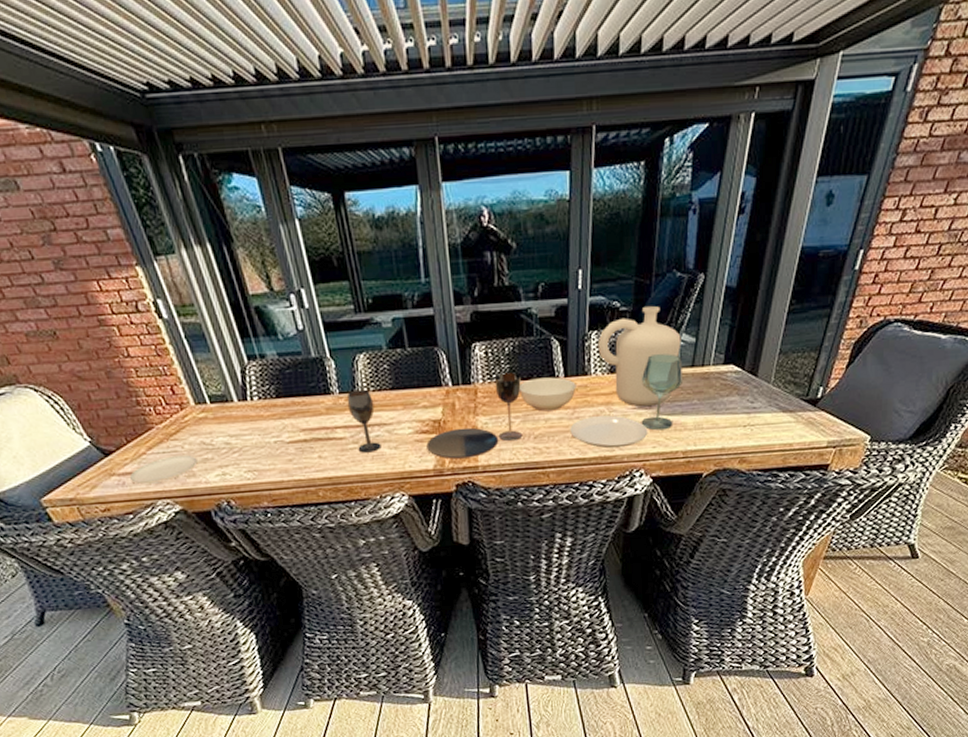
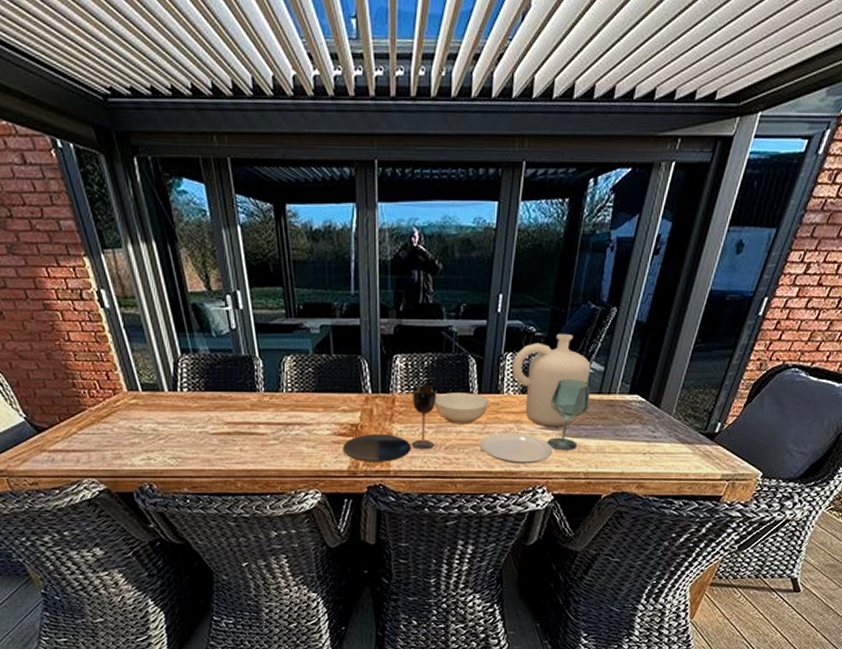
plate: present [129,454,198,485] -> none [59,437,125,462]
wine glass: present [347,389,381,453] -> none [271,389,300,450]

